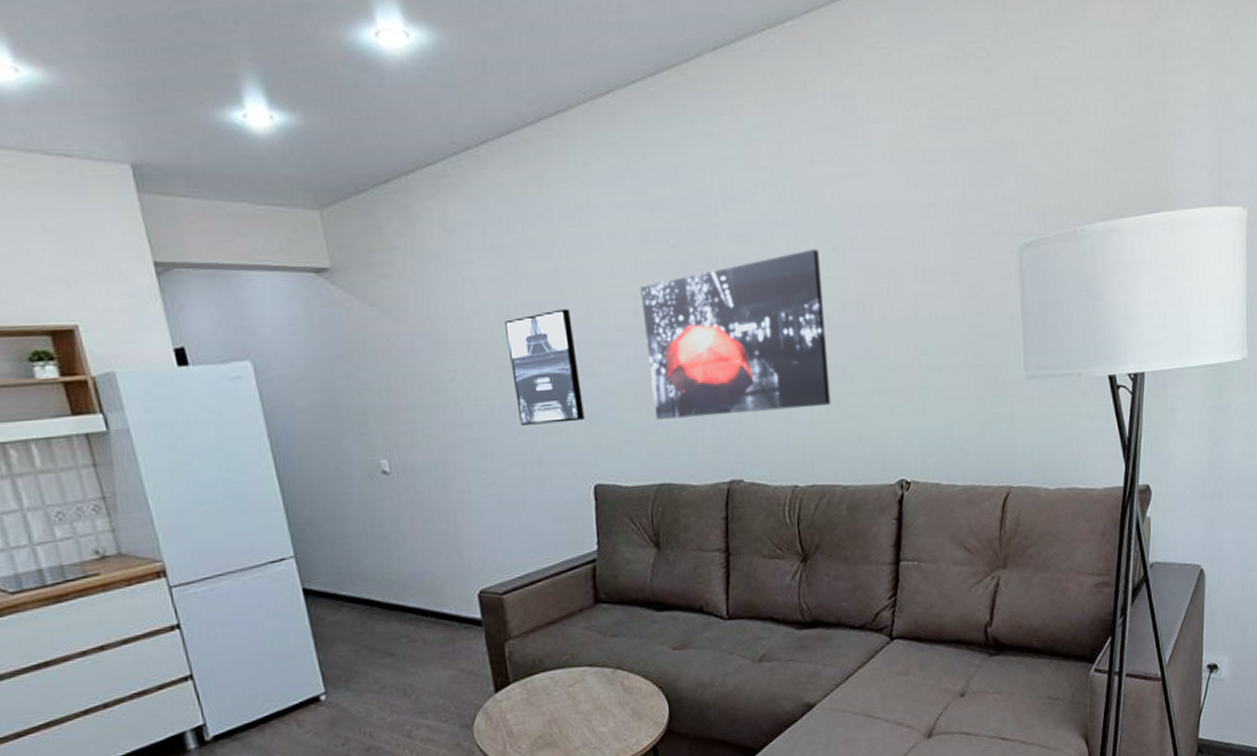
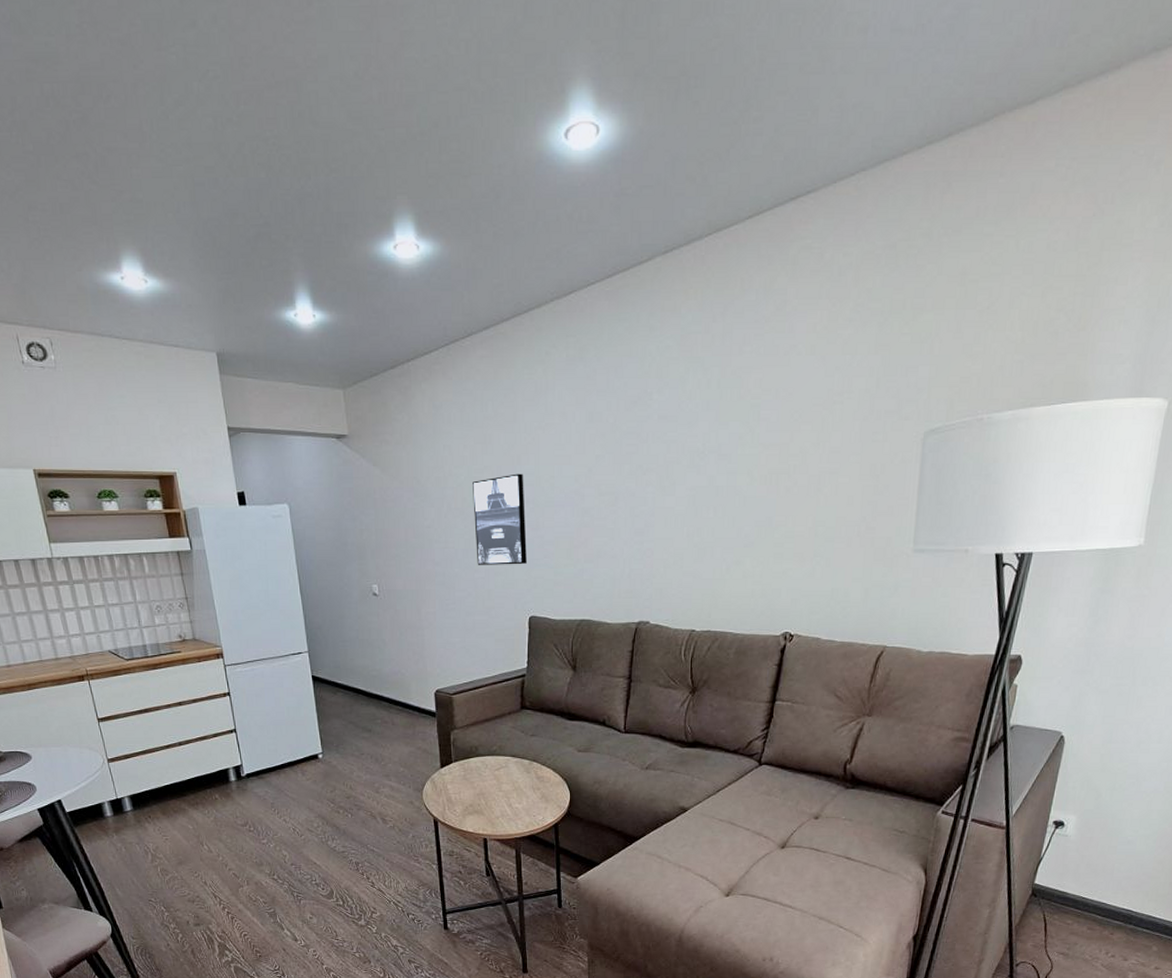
wall art: present [640,249,831,419] -> none [581,430,736,567]

